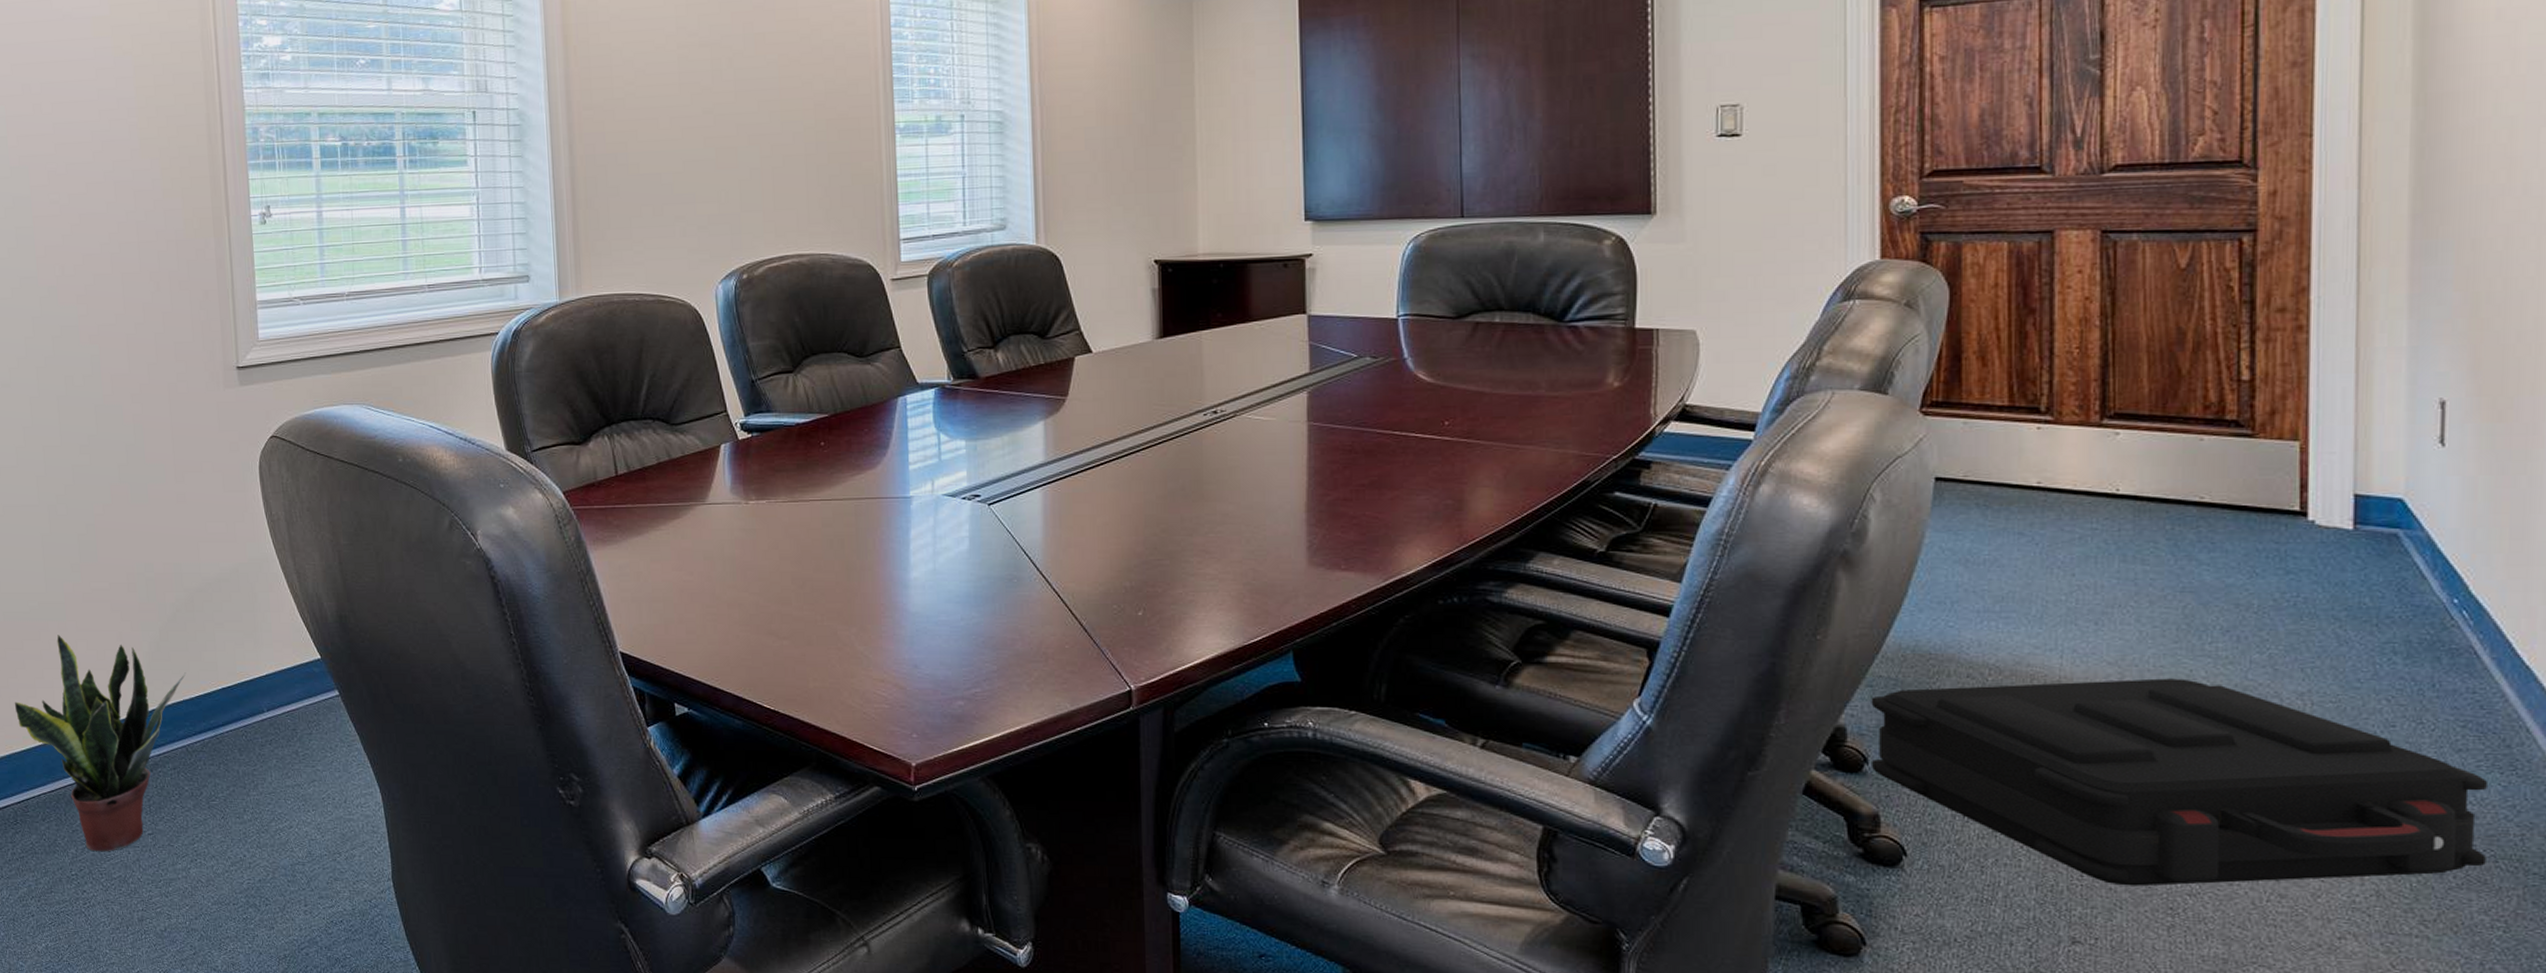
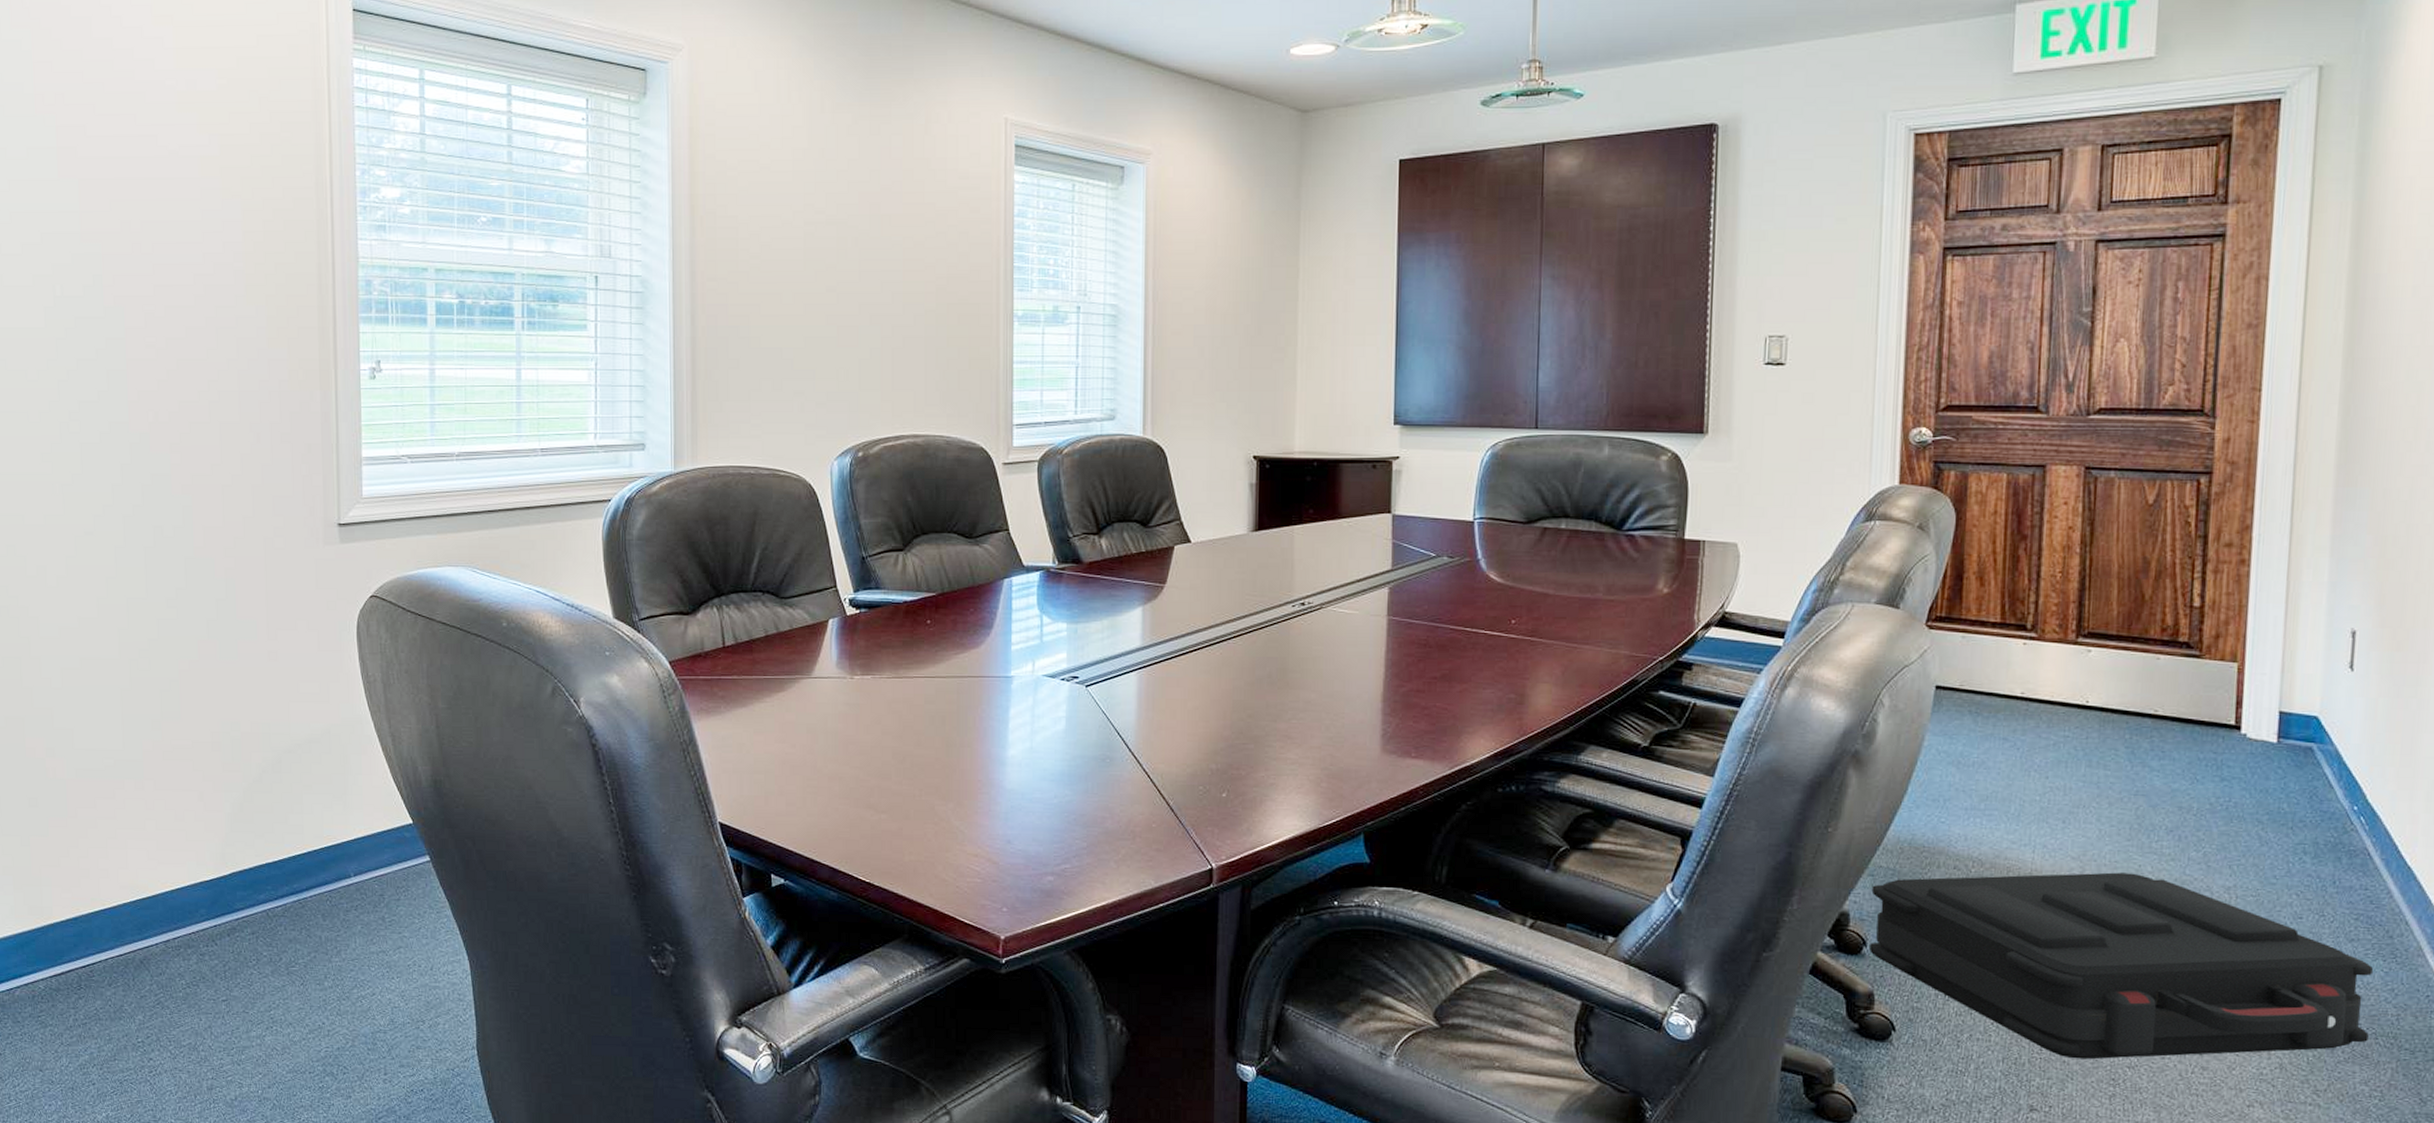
potted plant: present [14,635,187,852] -> none [83,794,270,1019]

